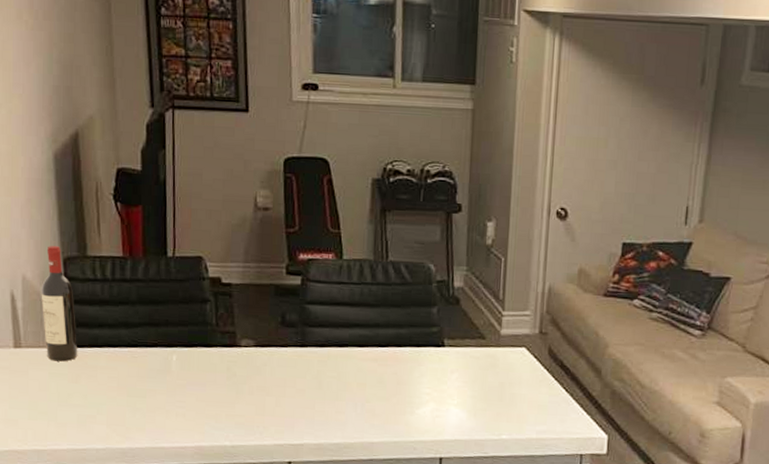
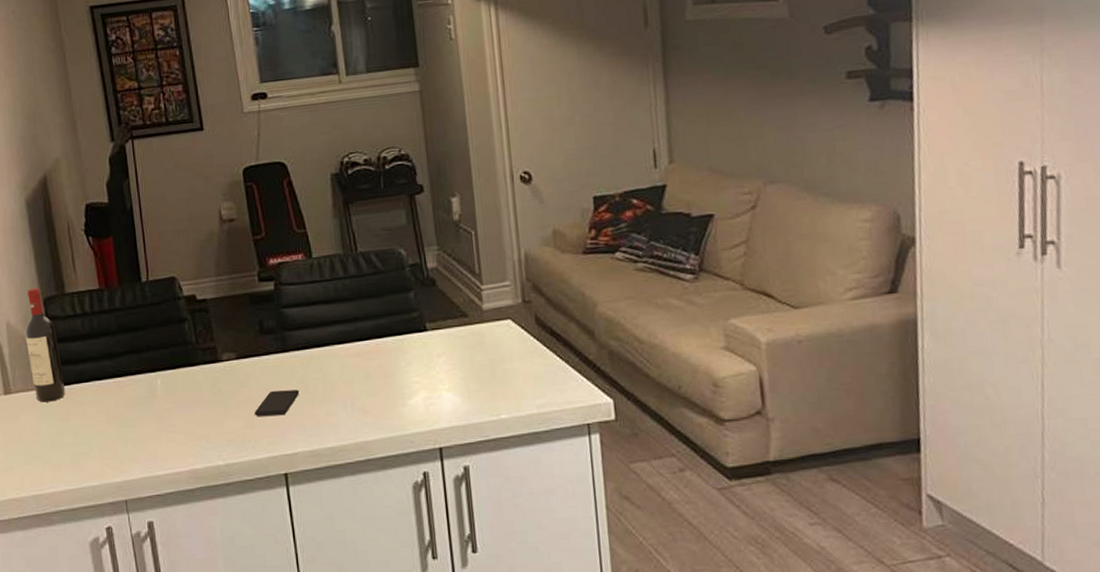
mobile phone: none [265,383,312,407] -> present [254,389,299,416]

